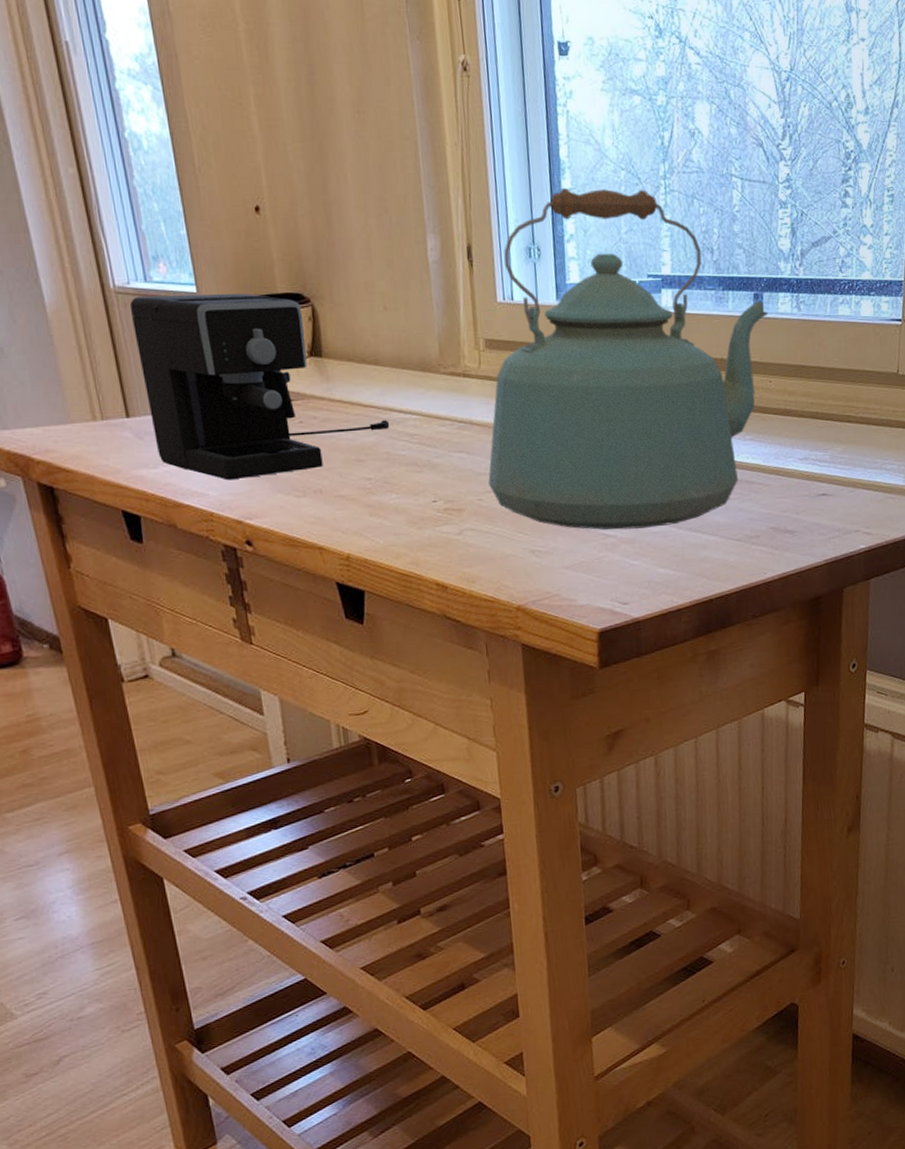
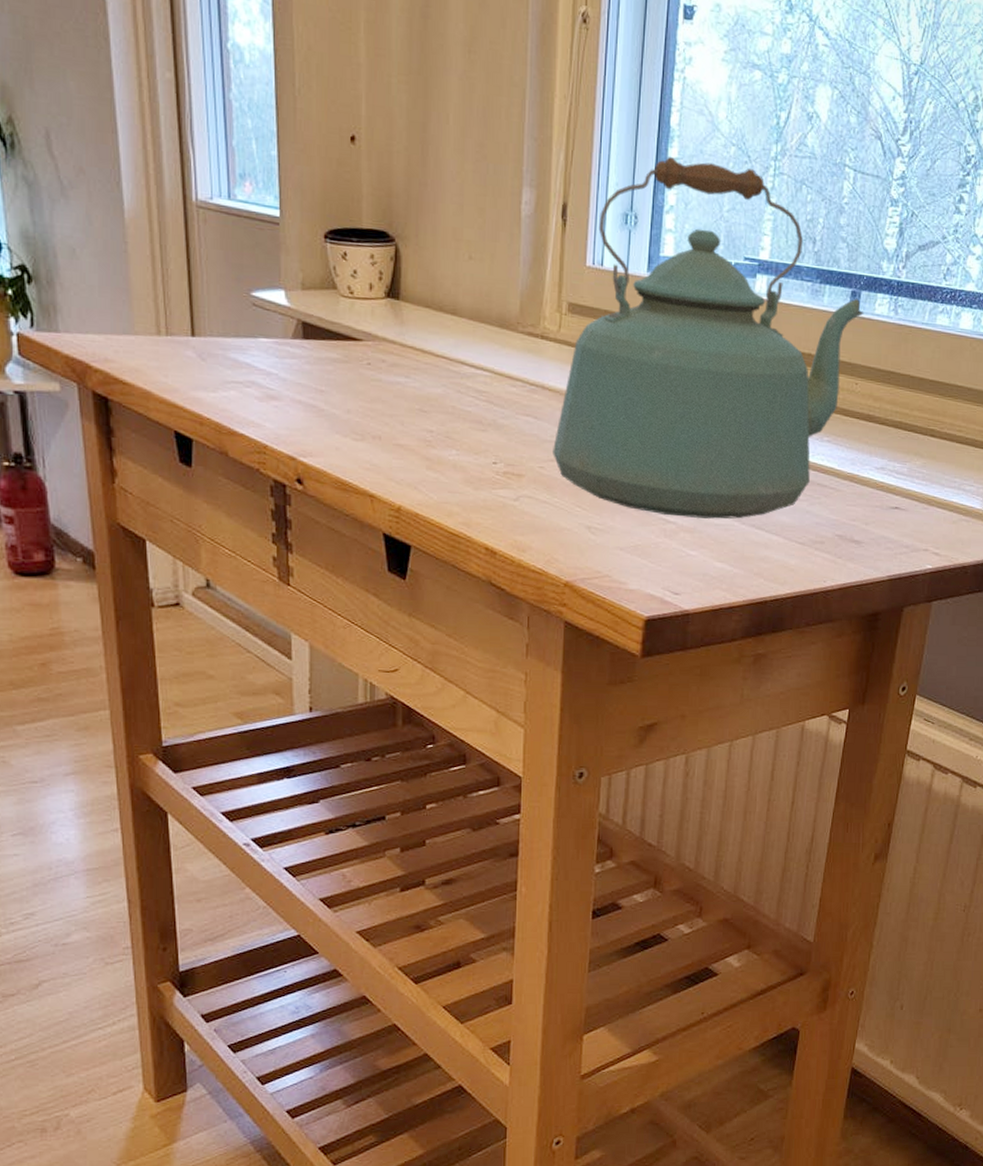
coffee maker: present [130,293,390,480] -> none [211,213,459,415]

